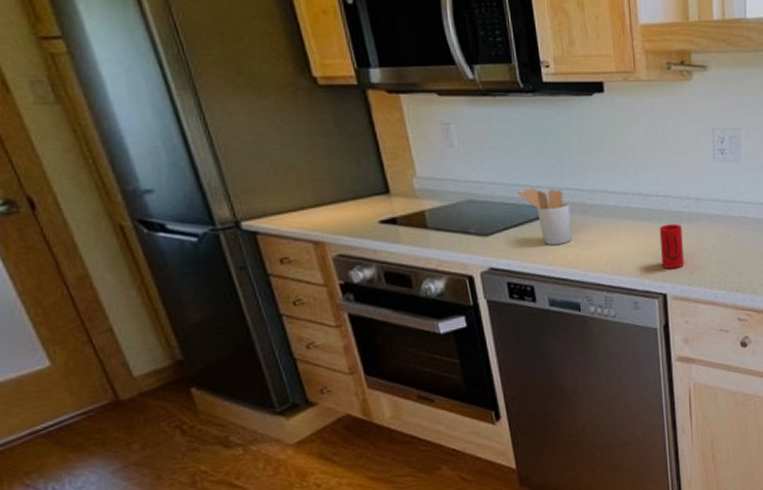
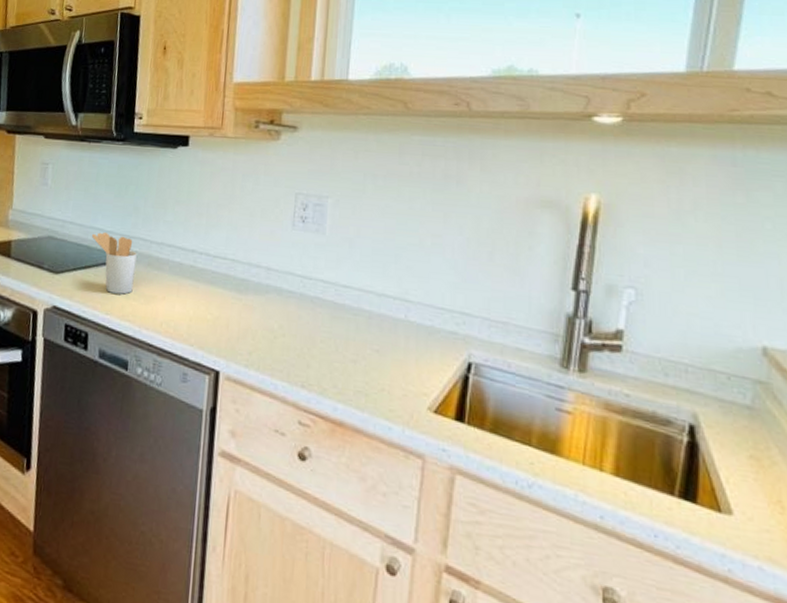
cup: present [659,223,685,269] -> none [218,291,247,345]

